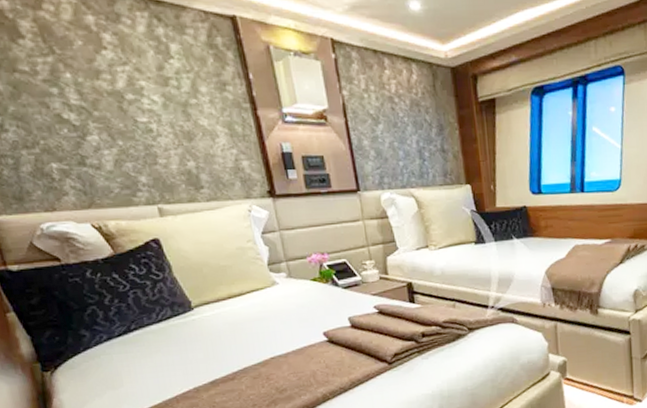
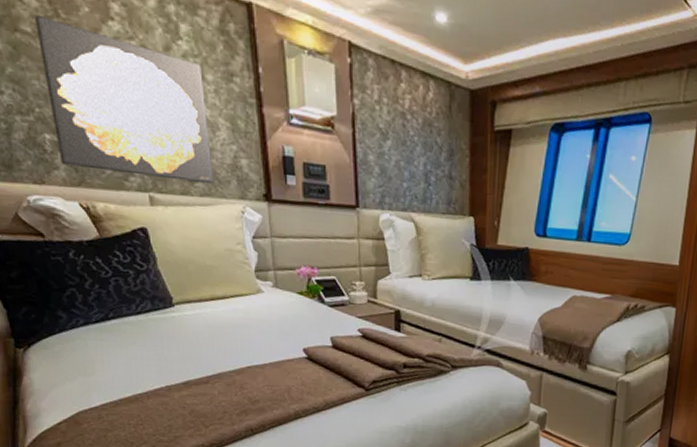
wall art: none [30,53,218,190] -> present [34,14,214,184]

